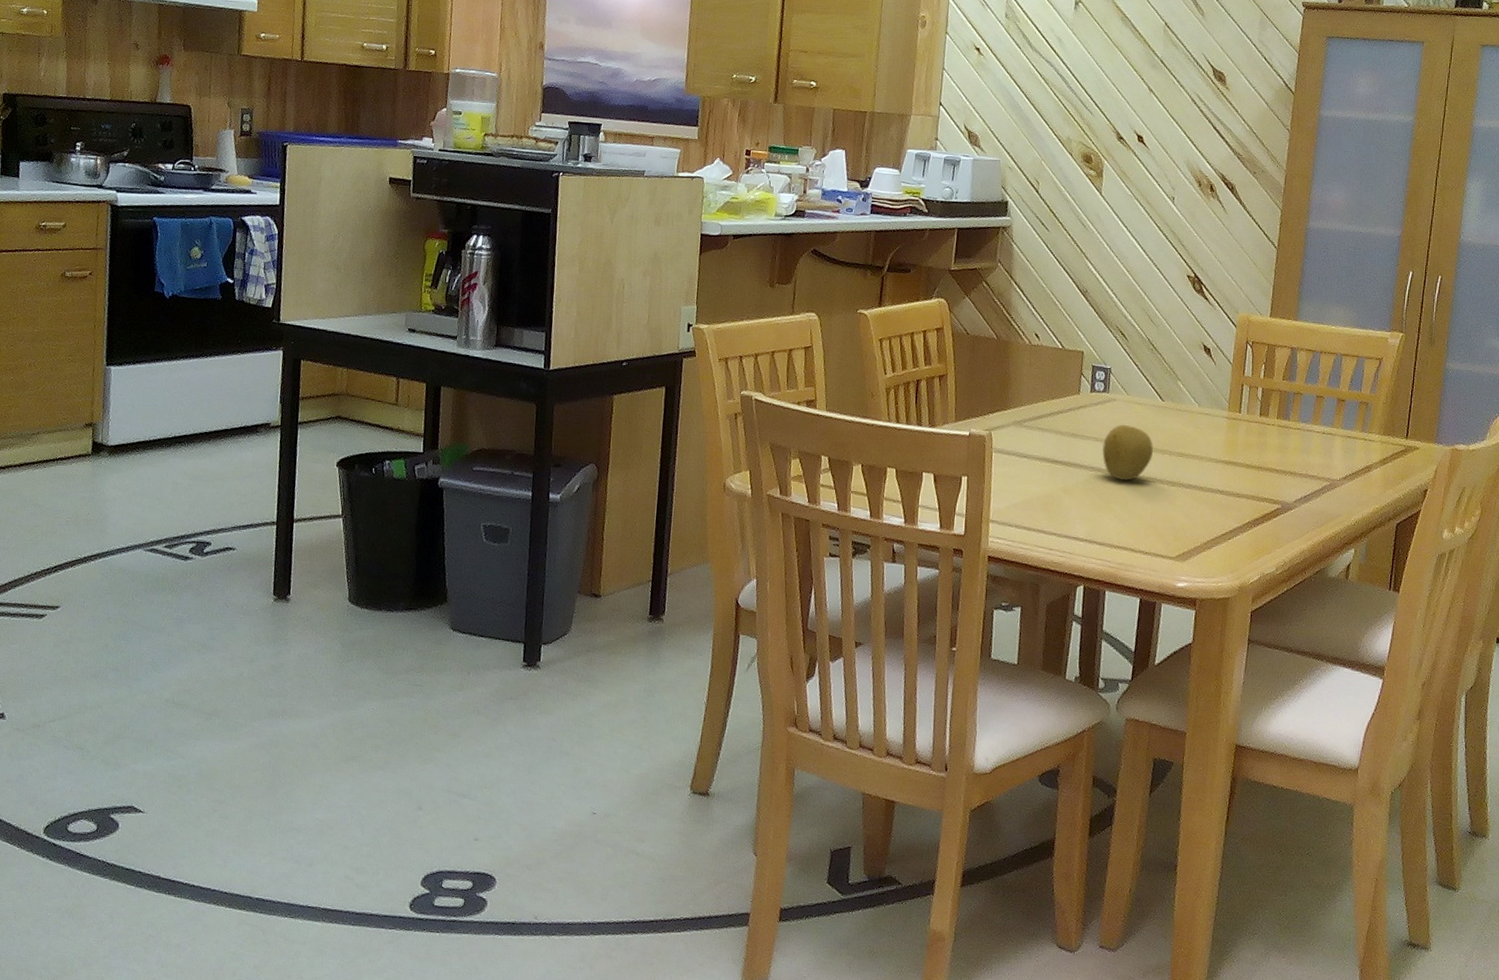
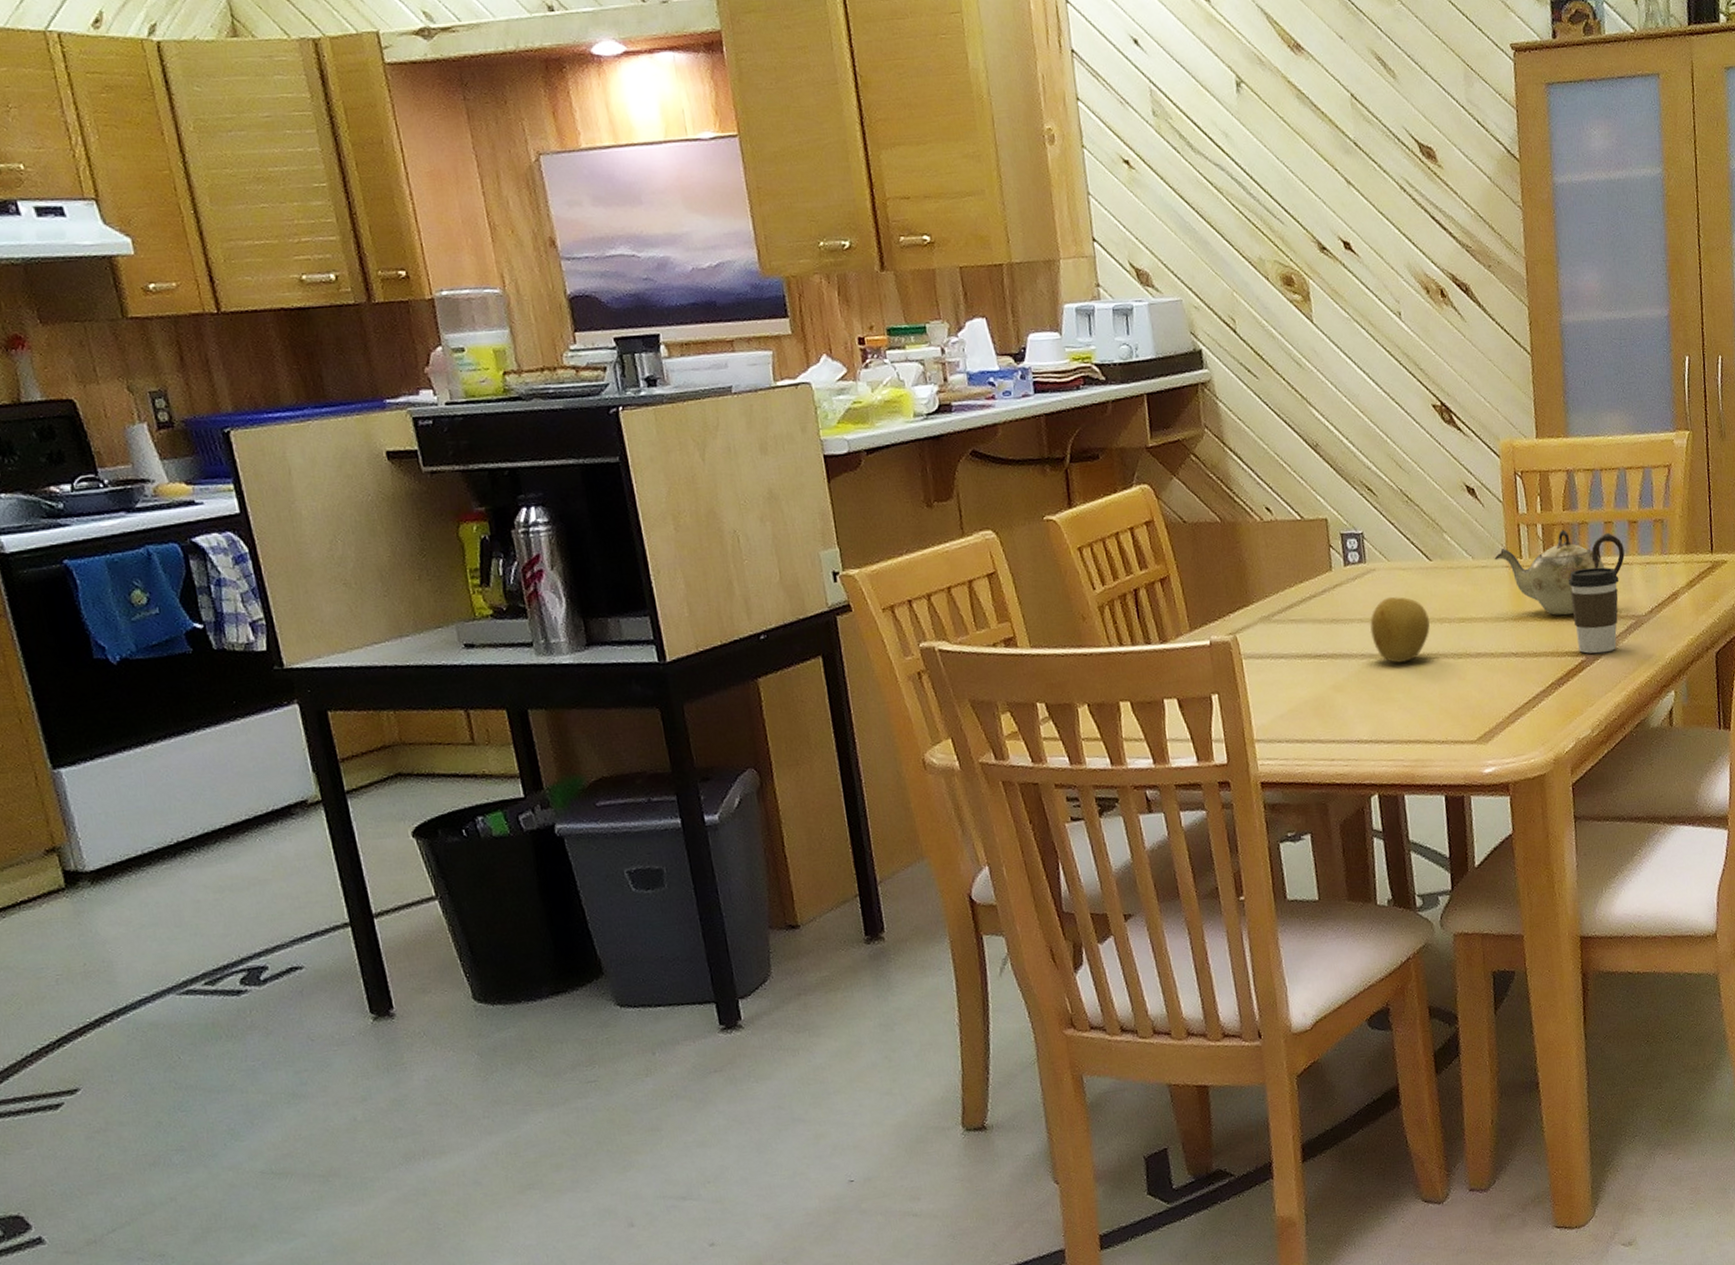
teapot: none [1217,395,1330,468] -> present [1494,529,1625,616]
coffee cup: none [1276,431,1322,506] -> present [1568,567,1620,654]

